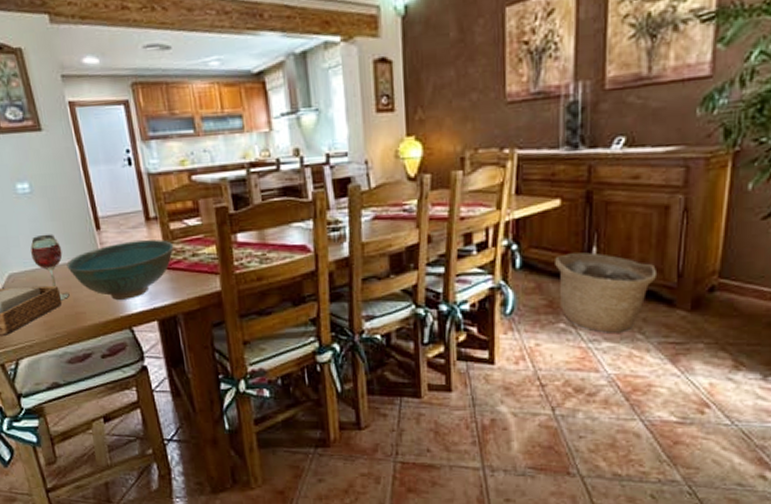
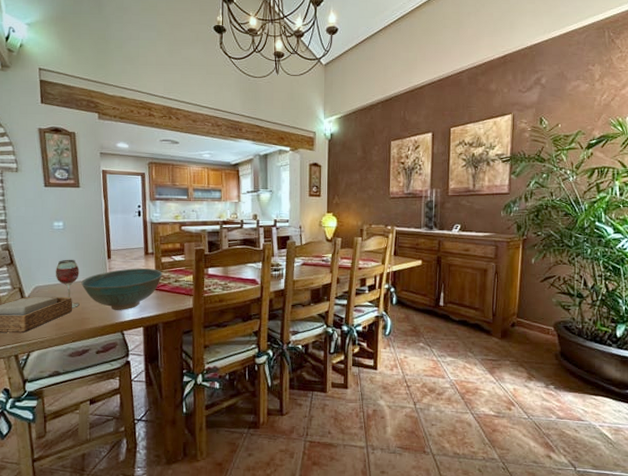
basket: present [555,252,658,333] -> none [418,296,481,351]

